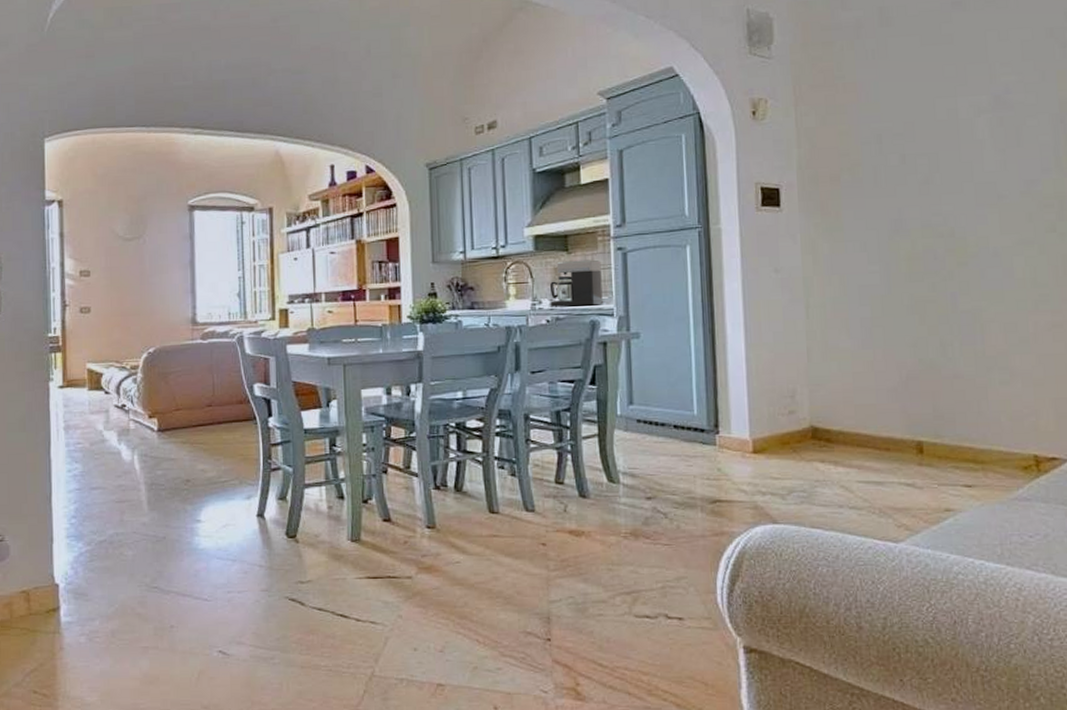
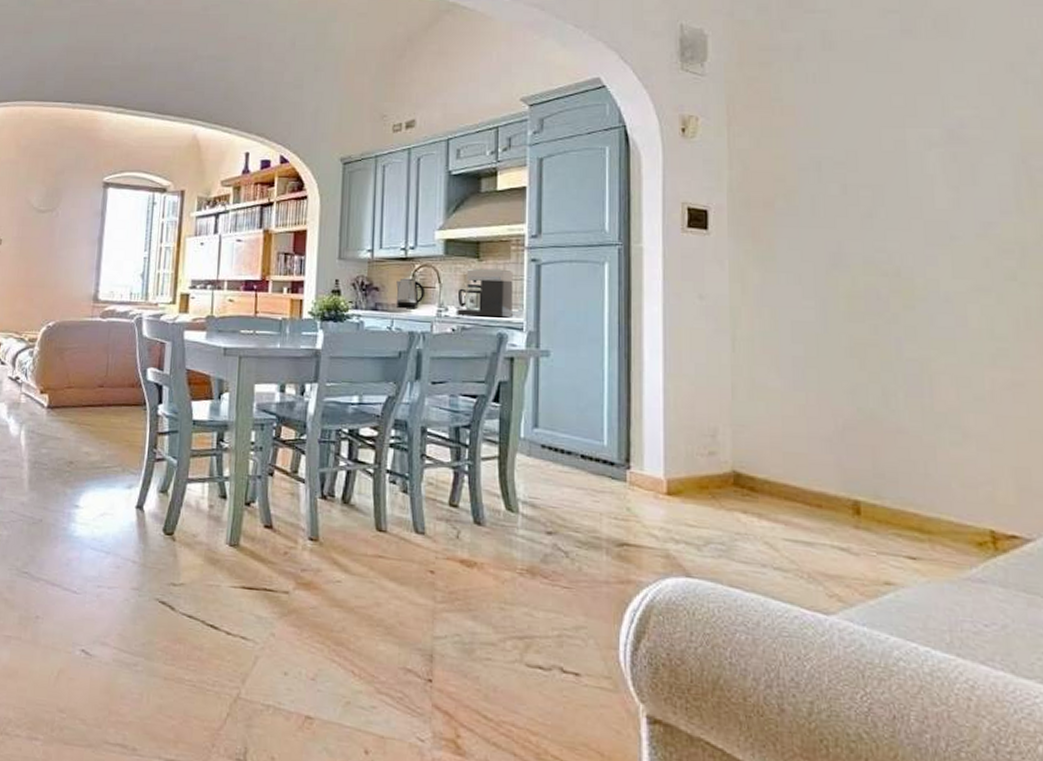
kettle: none [490,275,518,306] -> present [396,278,425,310]

